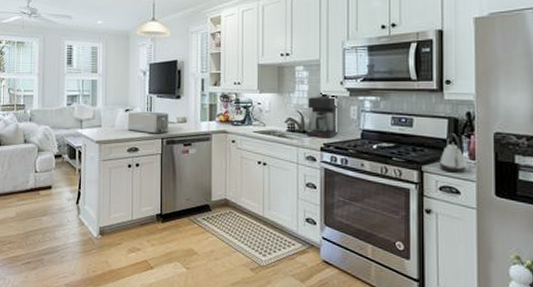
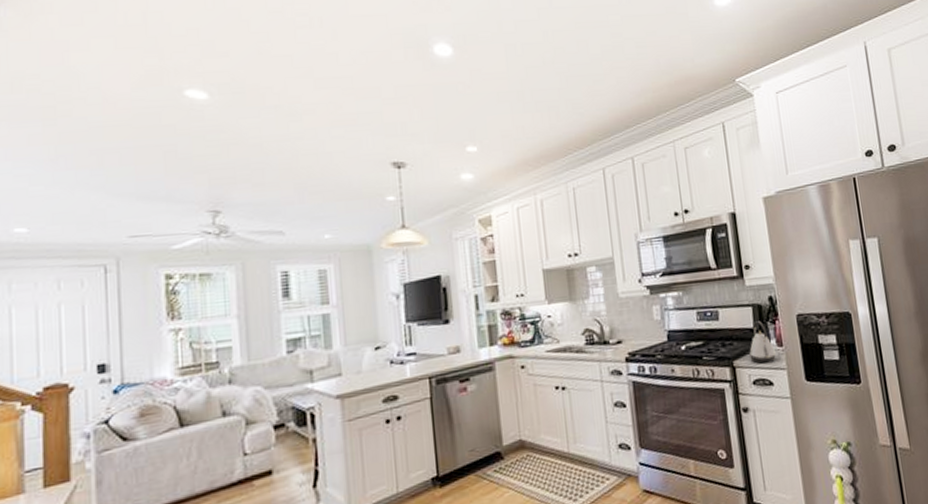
toaster: present [127,111,169,134] -> none [378,344,438,376]
coffee maker: present [307,97,337,139] -> none [605,298,642,348]

